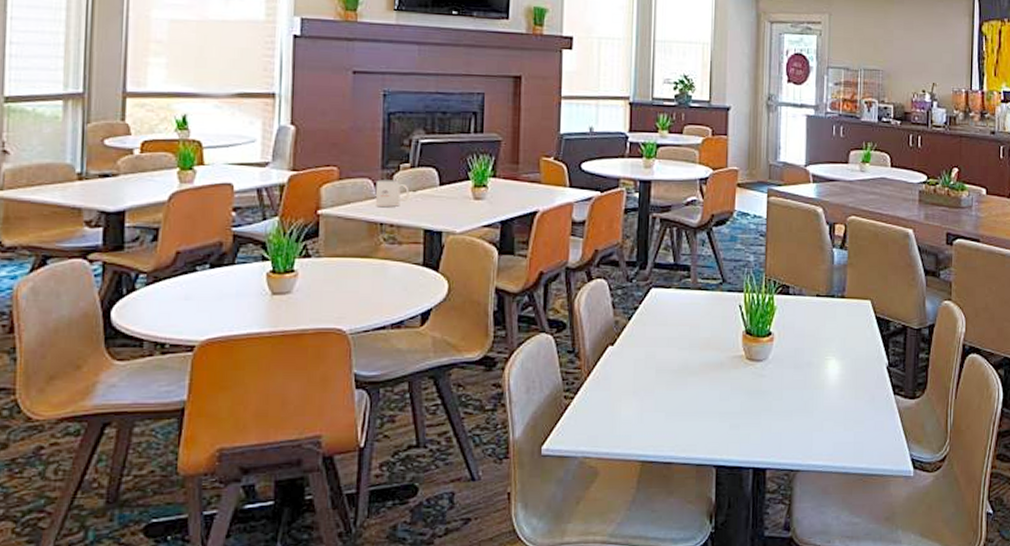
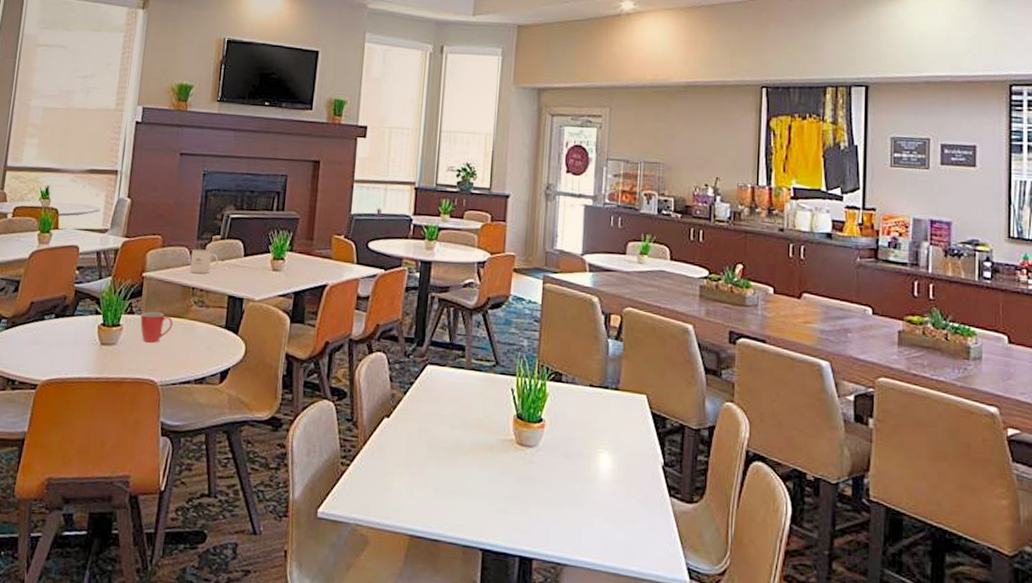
mug: none [319,253,360,288] -> present [140,311,174,343]

